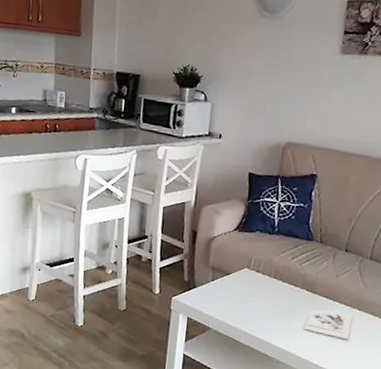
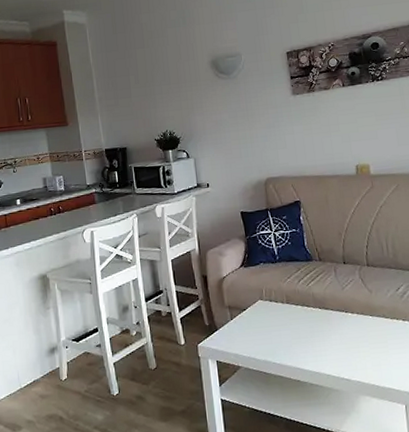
architectural model: present [303,309,353,340] -> none [325,321,370,348]

